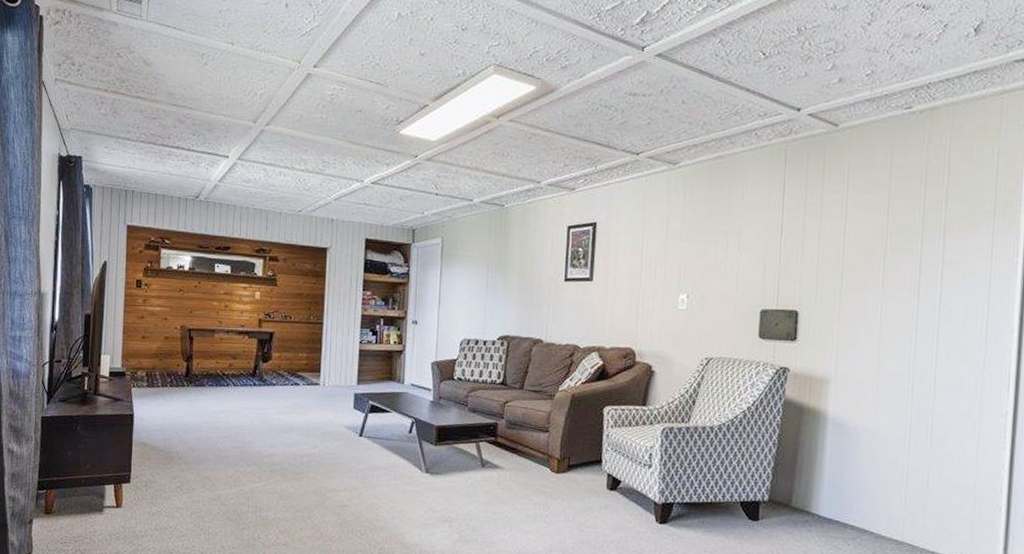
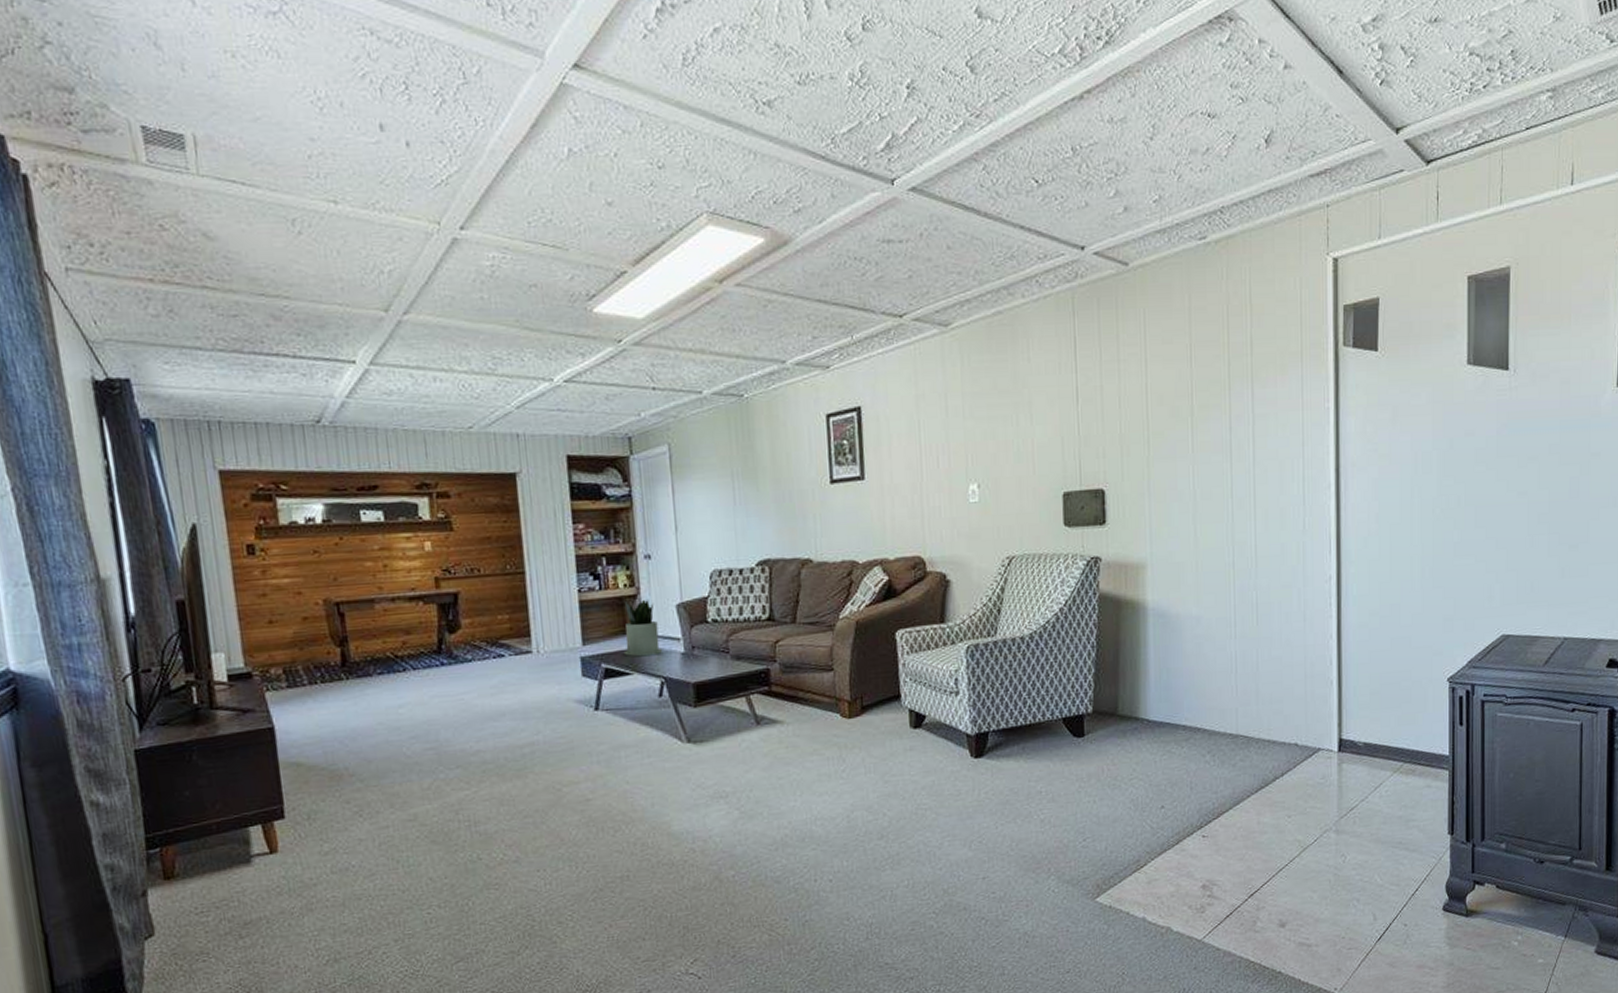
planter: none [387,355,416,400] -> present [623,599,662,658]

